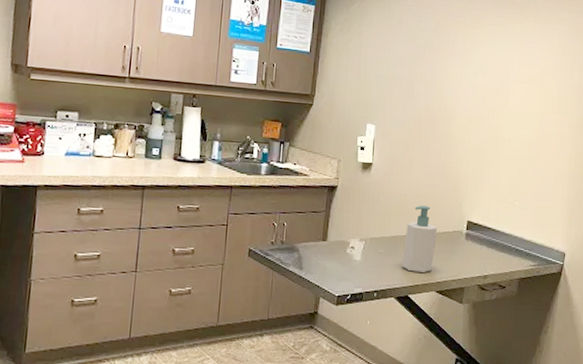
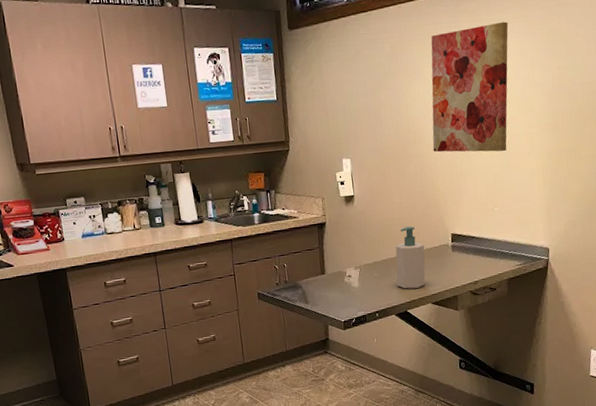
wall art: none [461,20,553,147] -> present [431,21,508,153]

